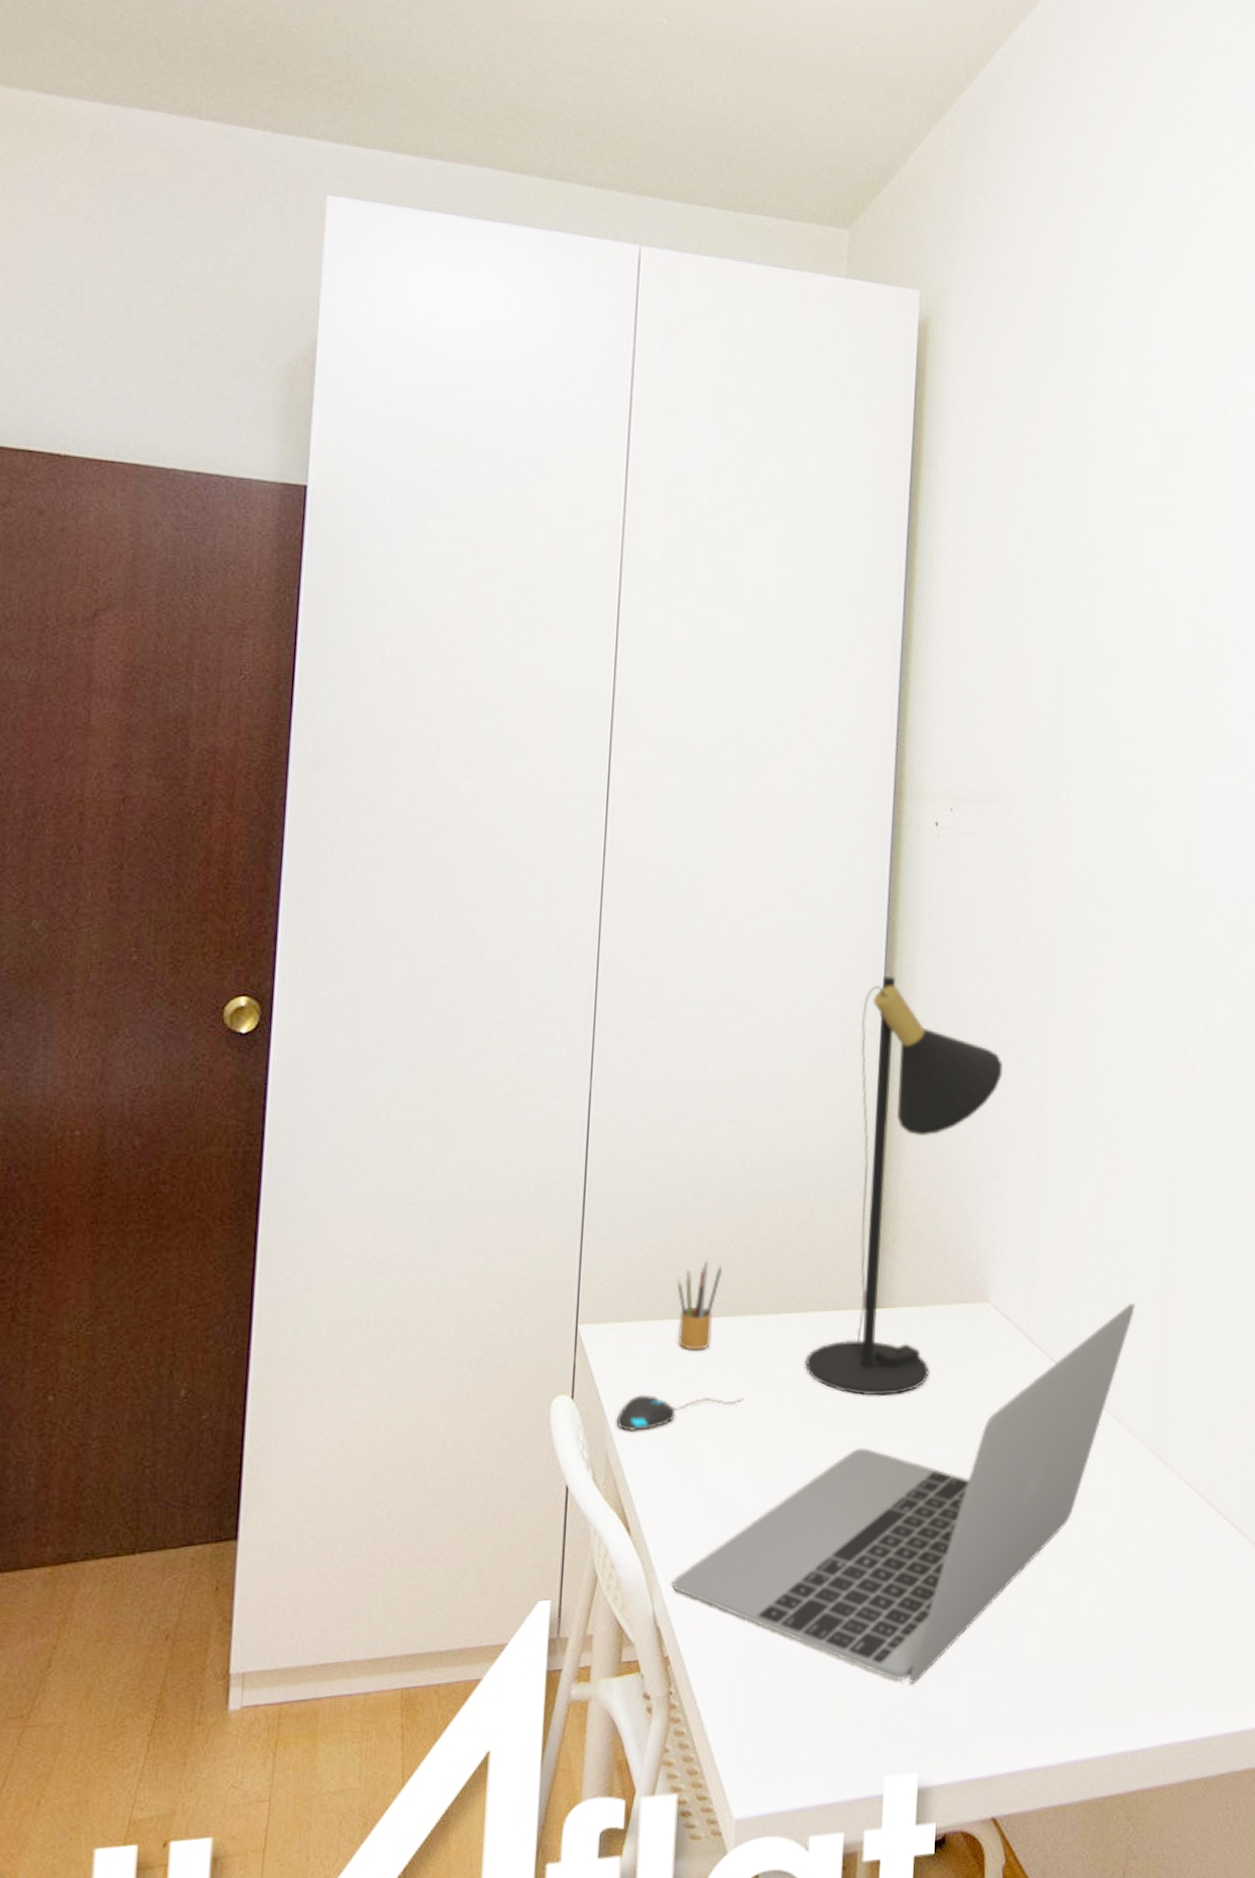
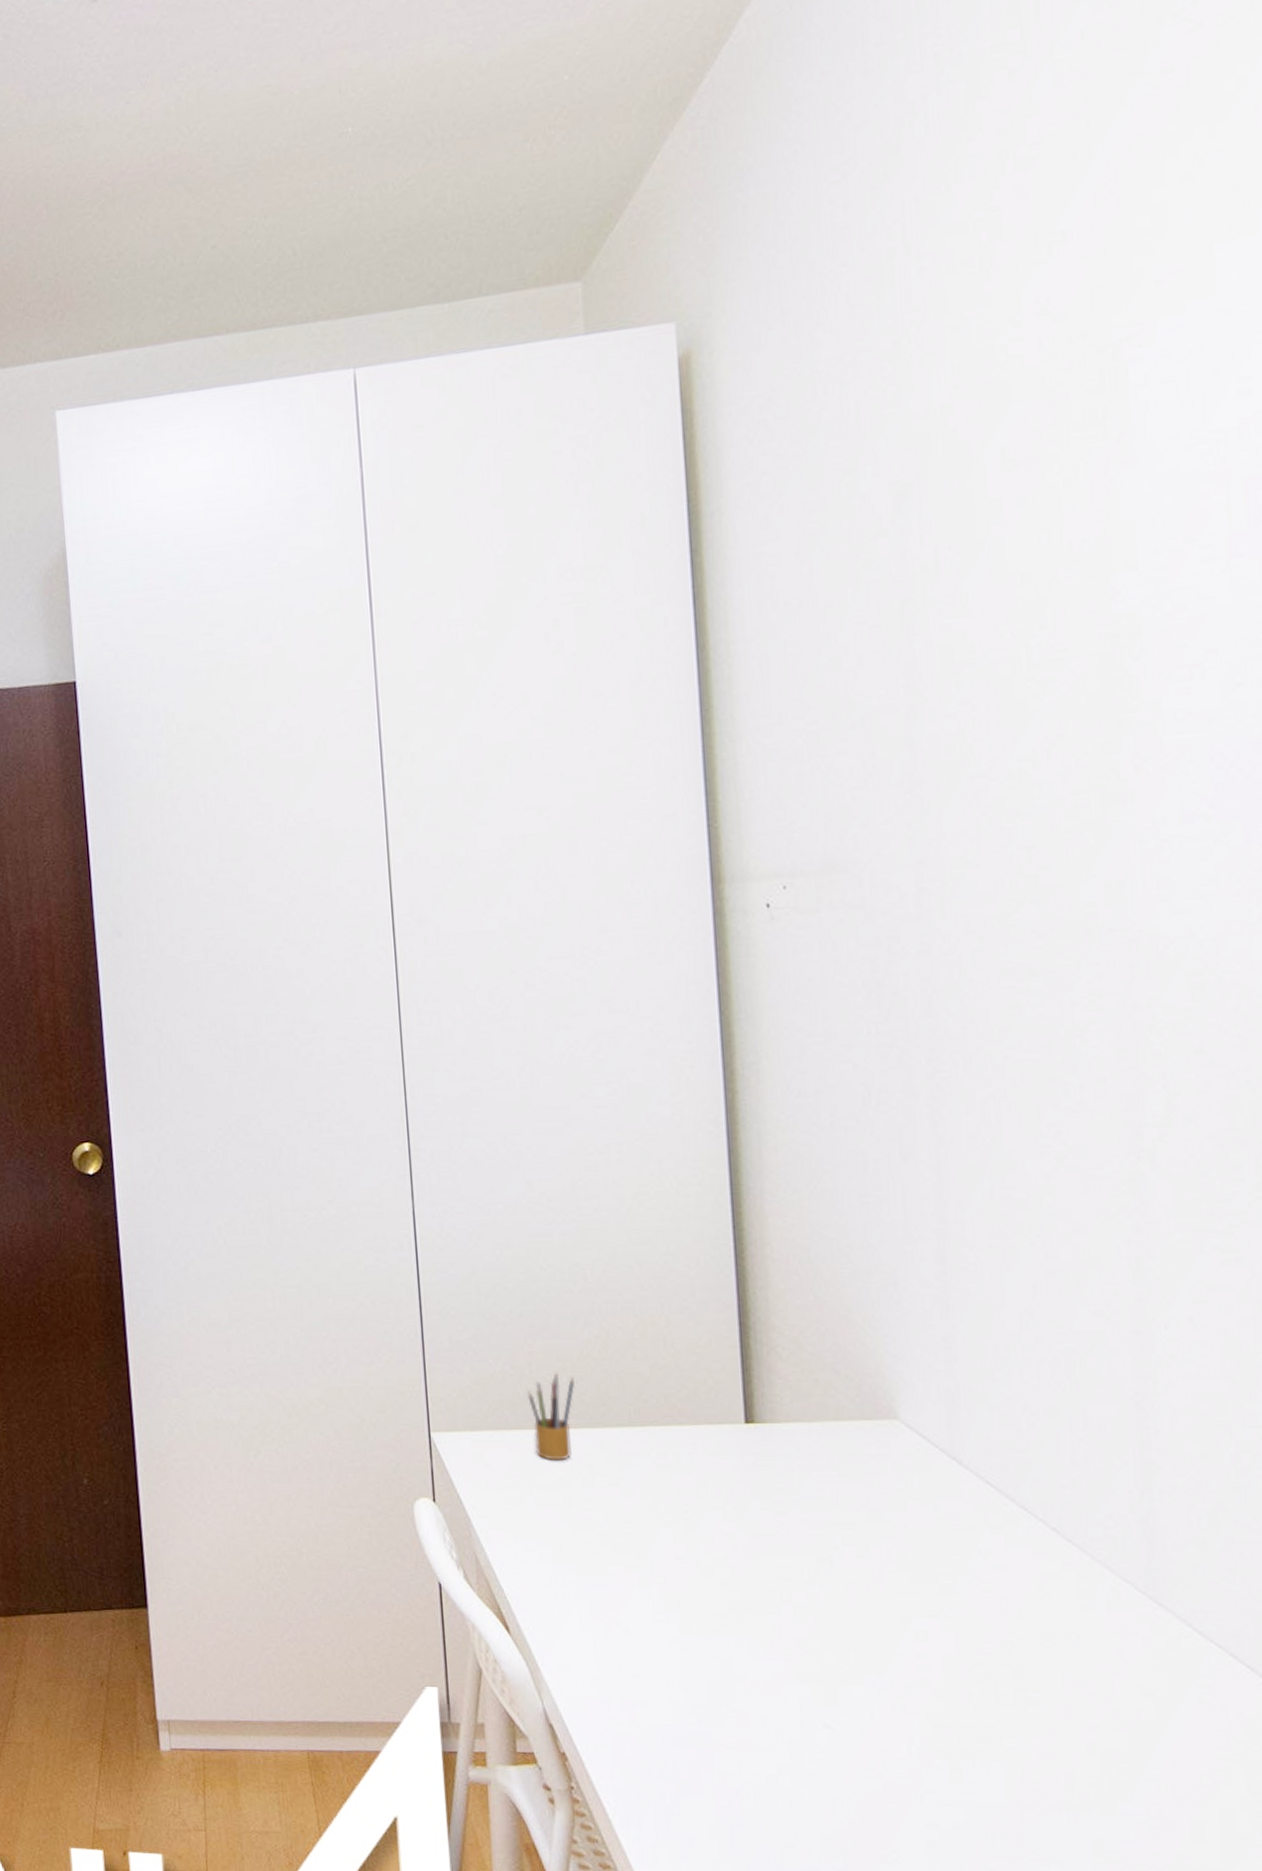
mouse: present [616,1394,744,1432] -> none [481,1501,615,1535]
laptop: present [672,1302,1135,1685] -> none [560,1423,1099,1814]
table lamp: present [804,976,1003,1396] -> none [679,1075,885,1514]

